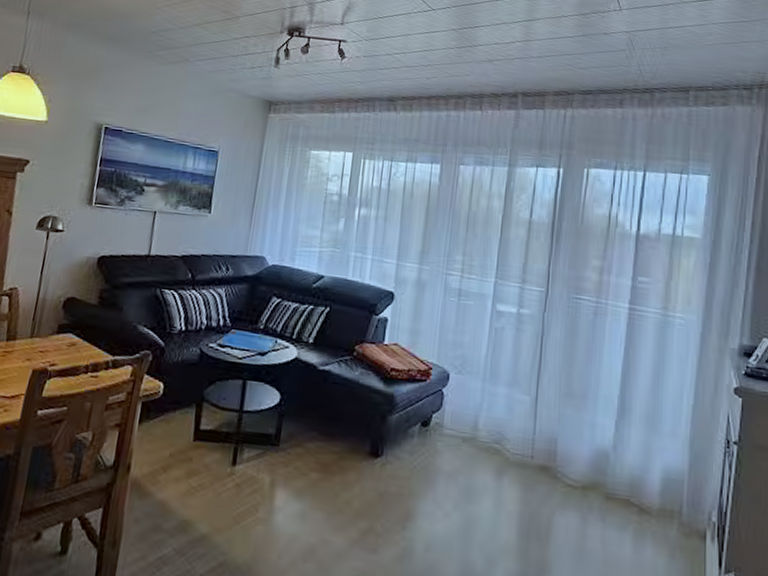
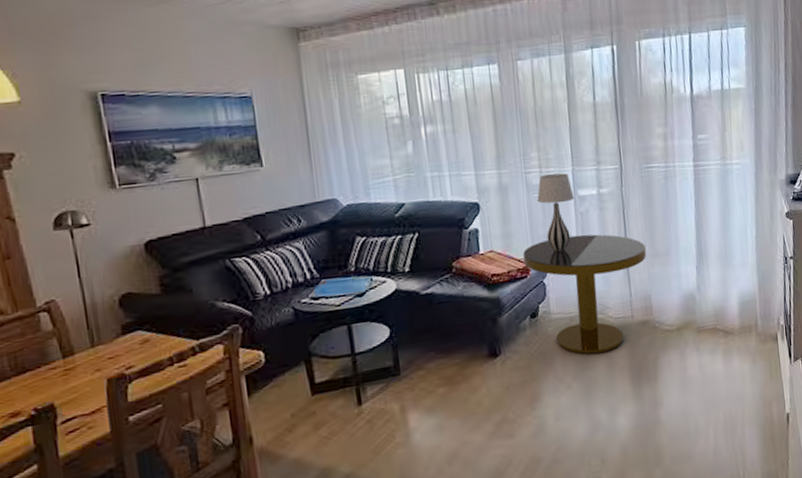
side table: none [426,347,561,489] -> present [523,234,647,354]
table lamp: none [453,280,492,364] -> present [537,173,574,252]

